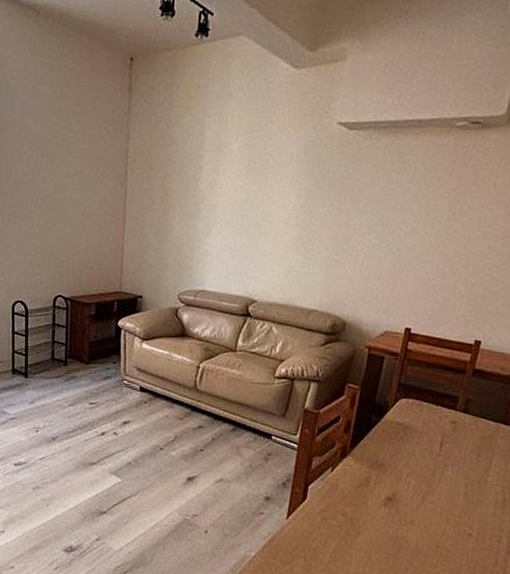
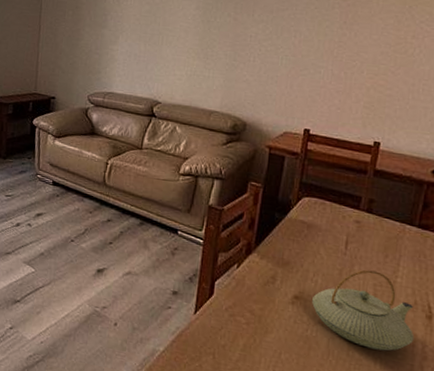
teapot: none [404,469,502,547] -> present [312,269,415,351]

